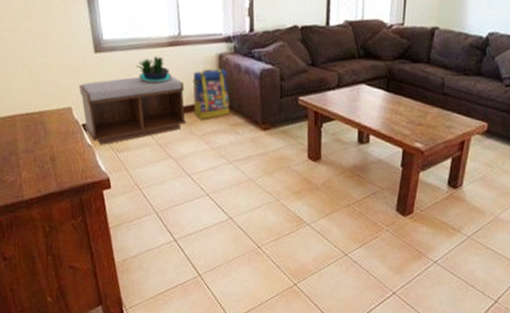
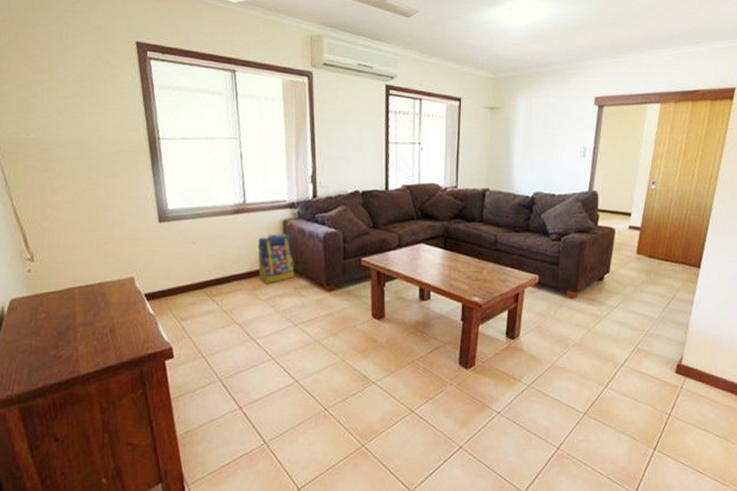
bench: present [79,75,187,145] -> none [142,242,252,314]
potted plant: present [136,56,172,82] -> none [201,223,237,249]

